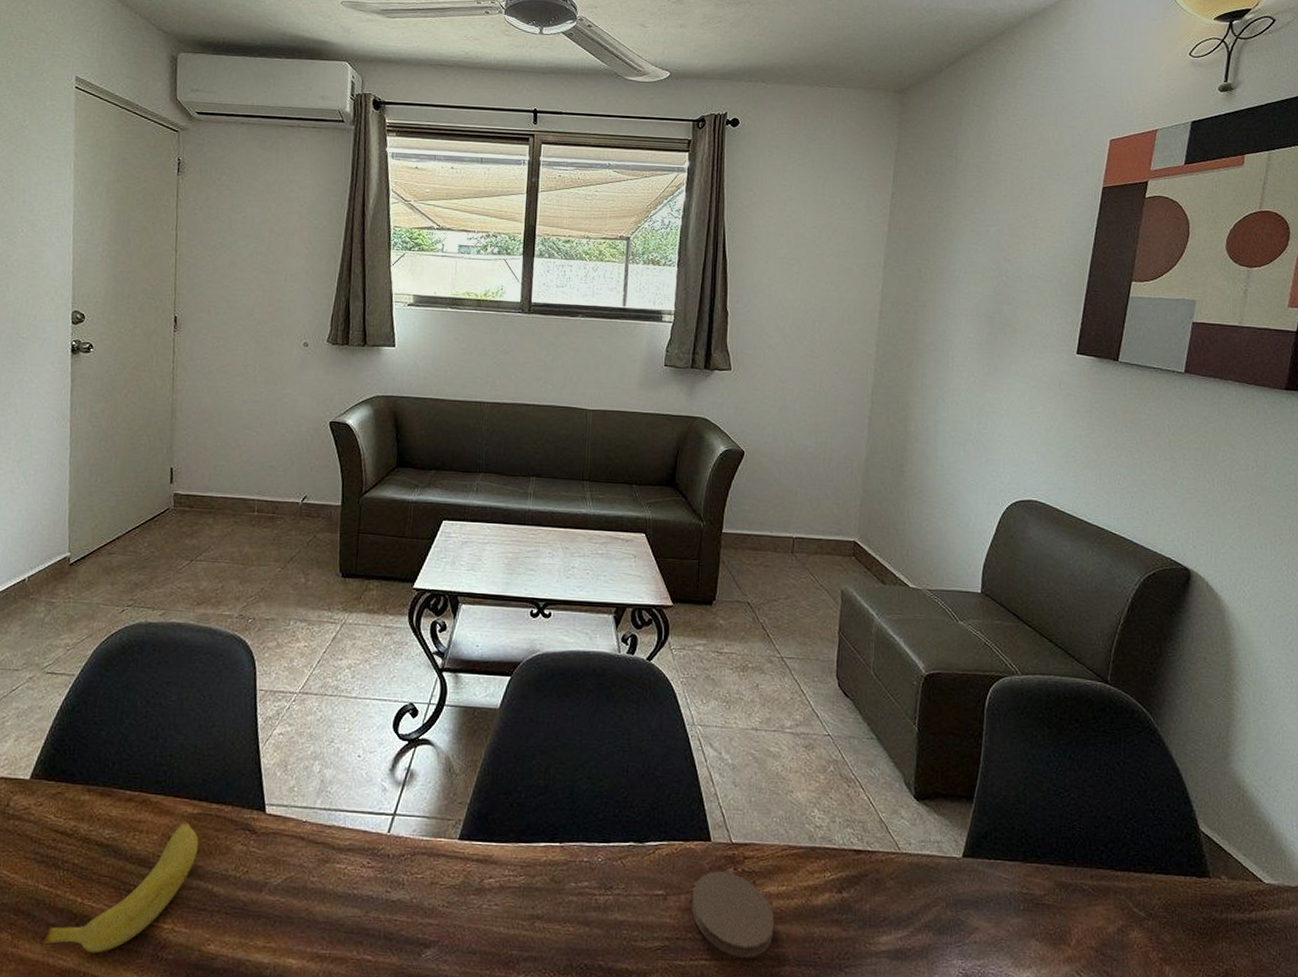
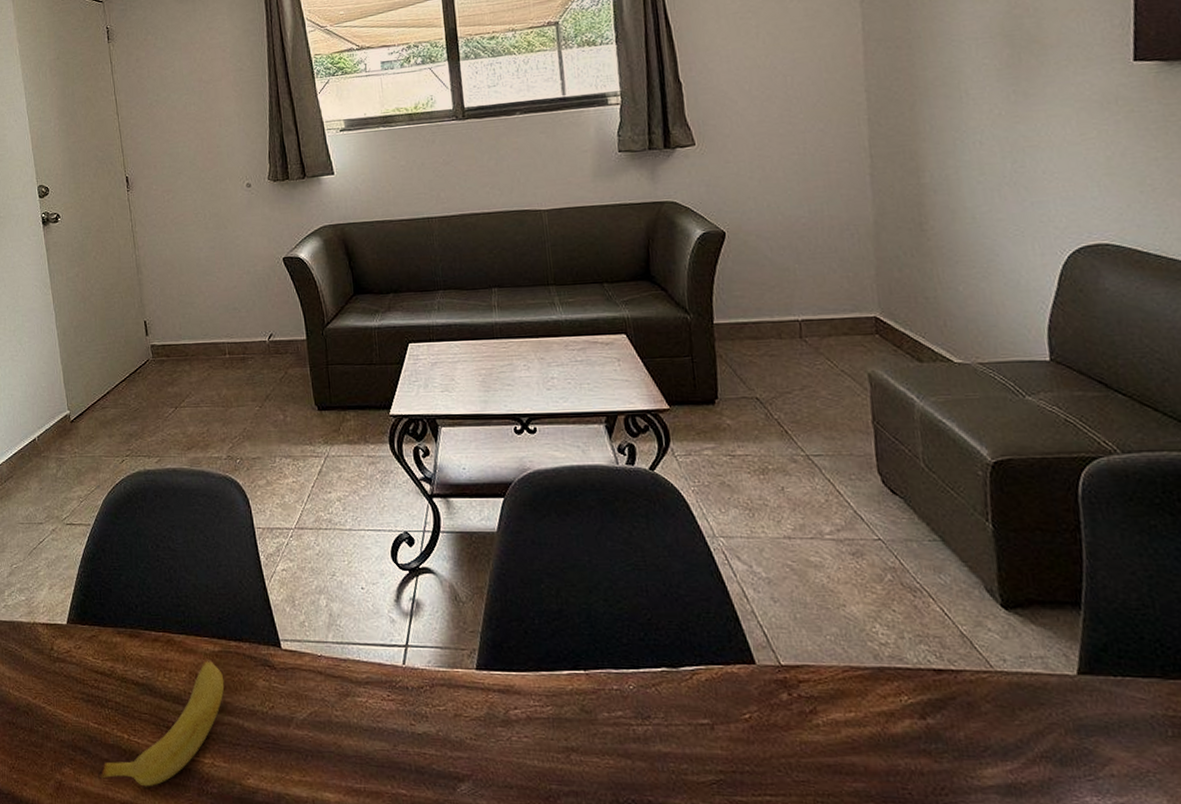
coaster: present [691,871,775,958] -> none [742,697,848,793]

